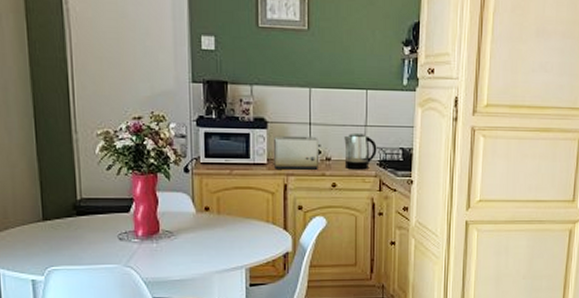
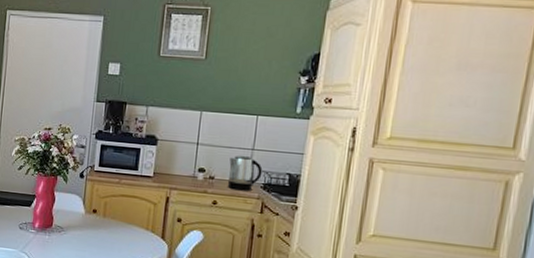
toaster: present [273,135,321,171] -> none [158,152,206,187]

